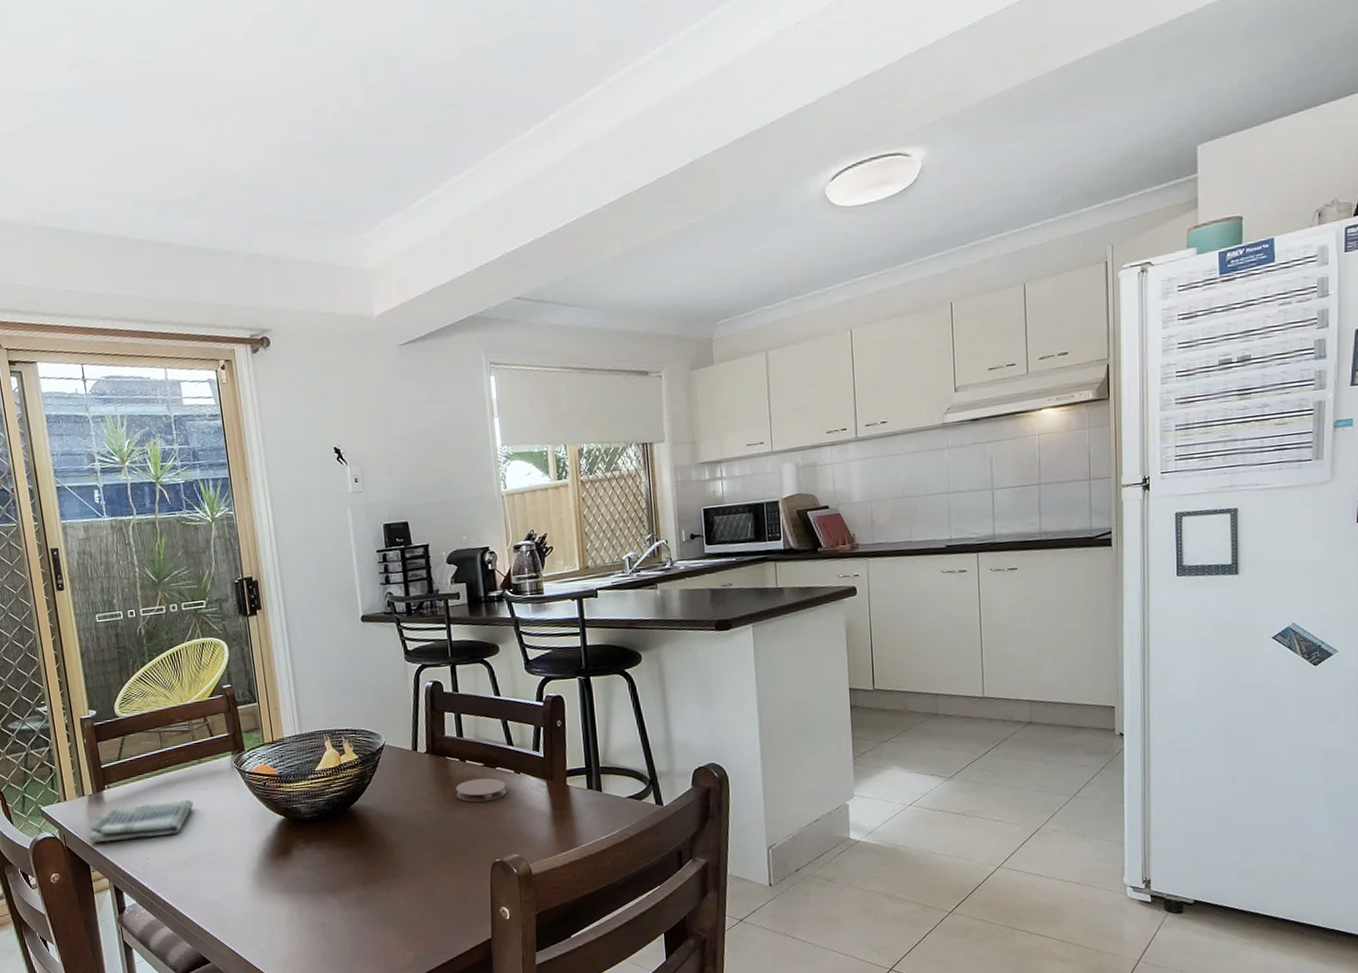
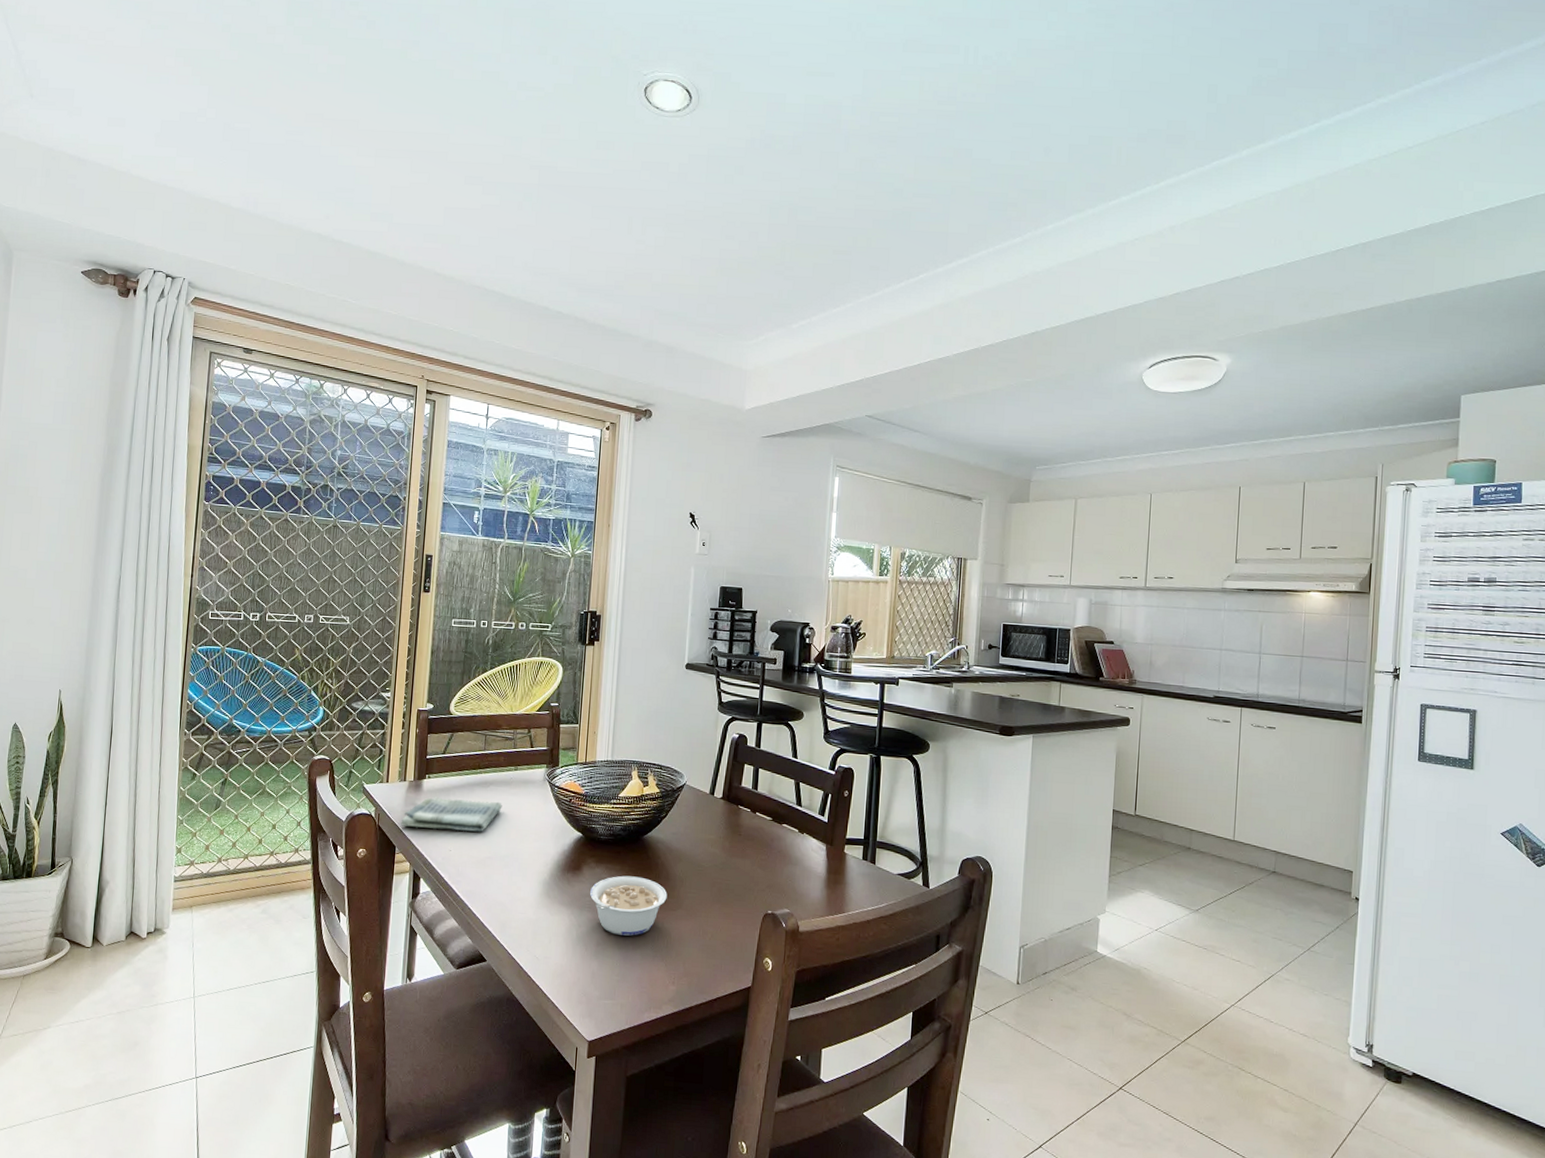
legume: none [304,849,387,912] -> present [589,875,667,936]
coaster: present [455,778,507,803] -> none [742,831,789,855]

